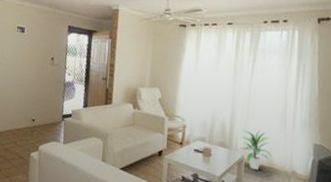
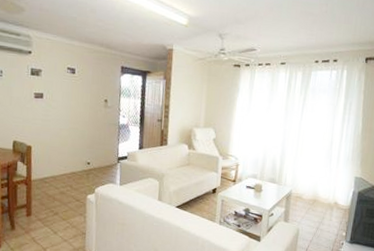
indoor plant: present [240,129,272,170] -> none [289,165,317,203]

